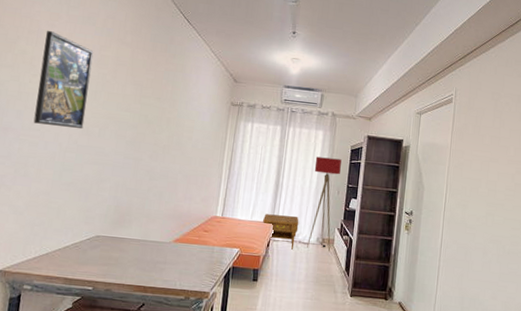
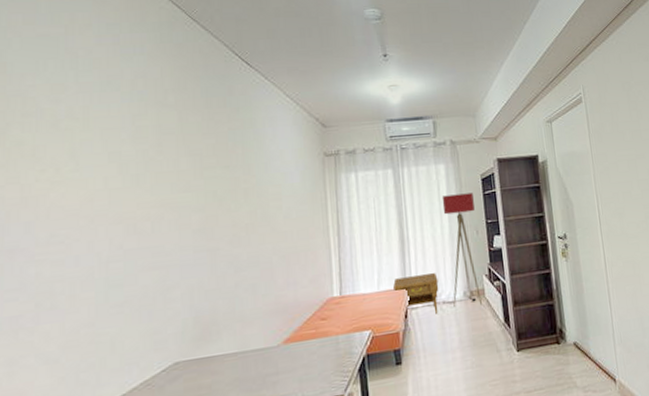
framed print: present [33,30,94,129] -> none [48,107,128,235]

